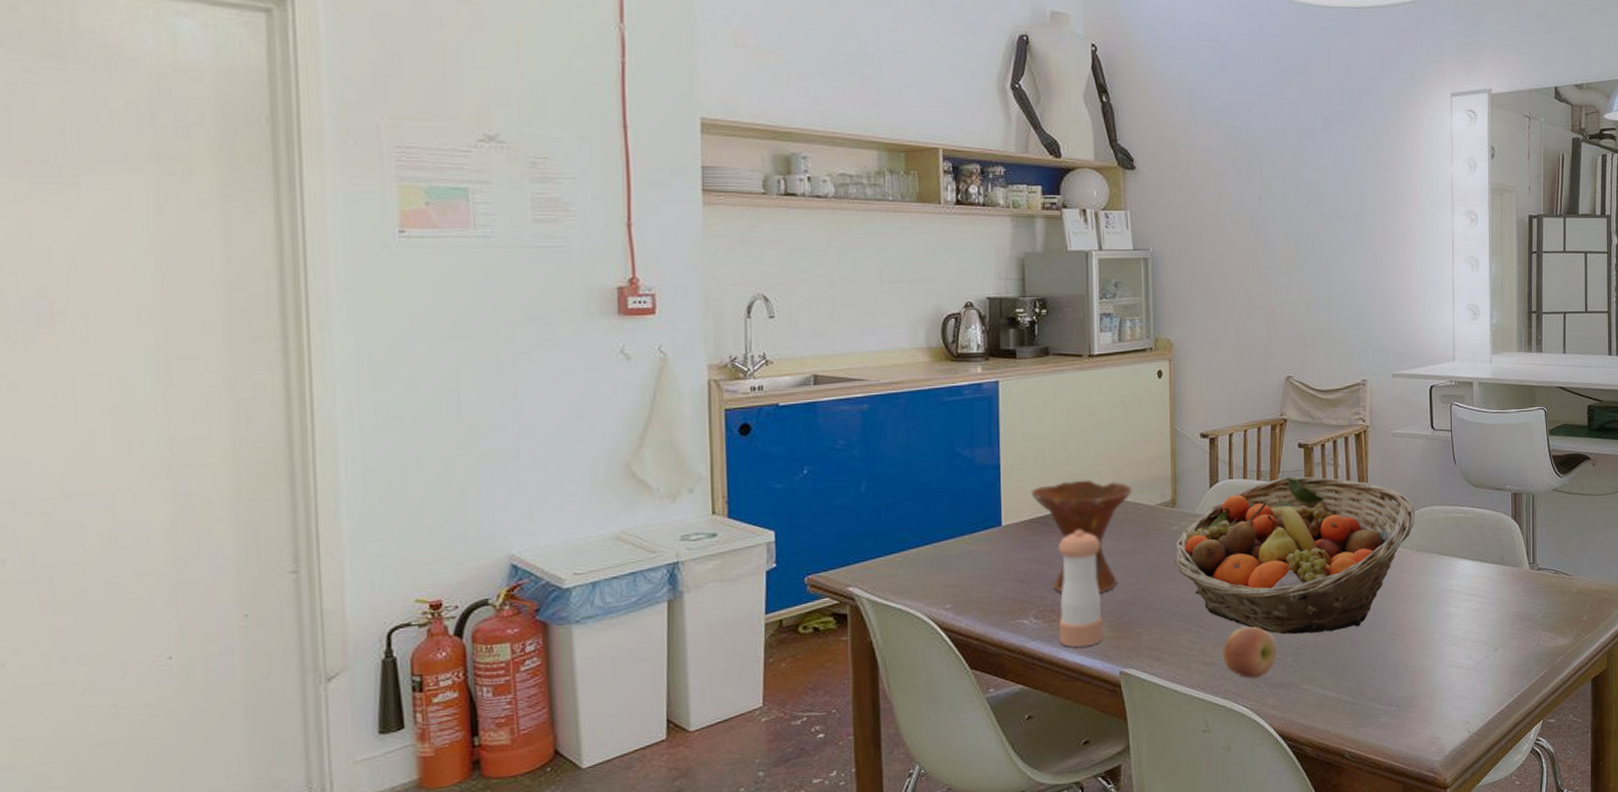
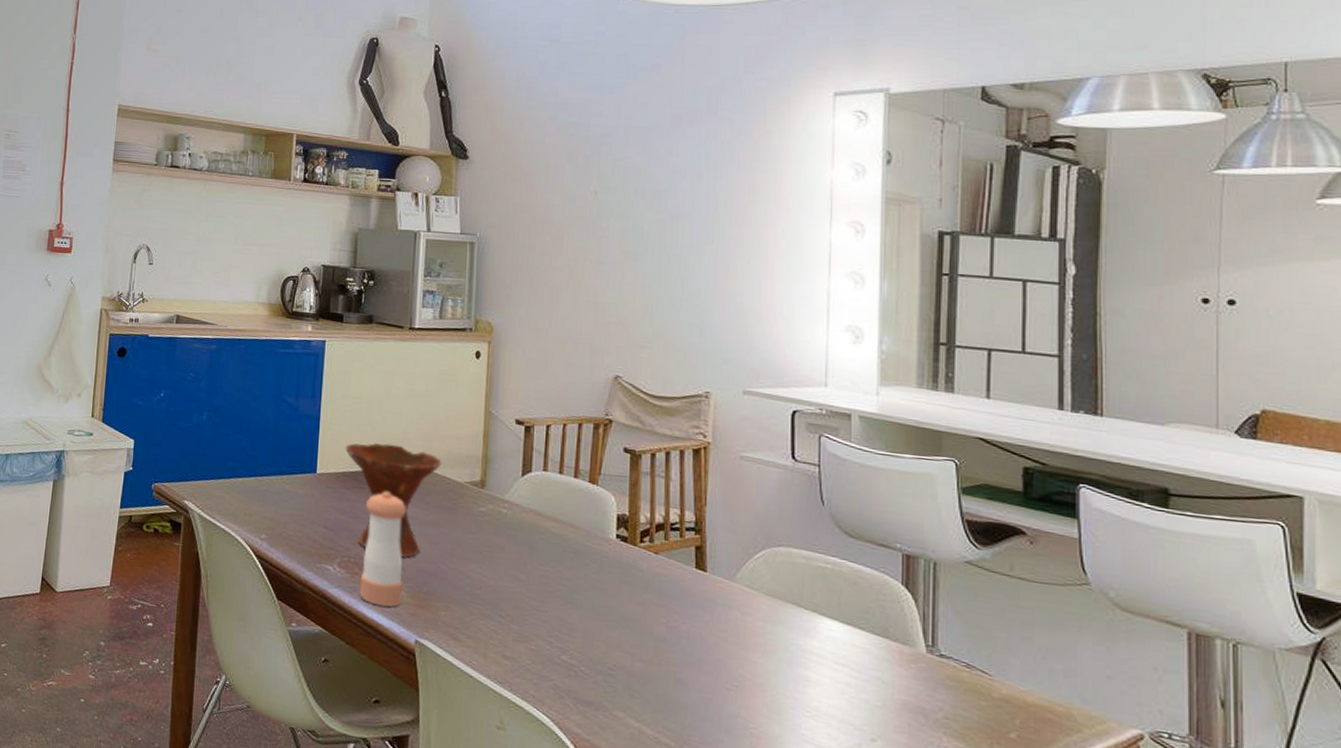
fruit basket: present [1174,476,1415,635] -> none [479,480,766,664]
apple: present [1223,626,1277,679] -> none [524,629,585,689]

